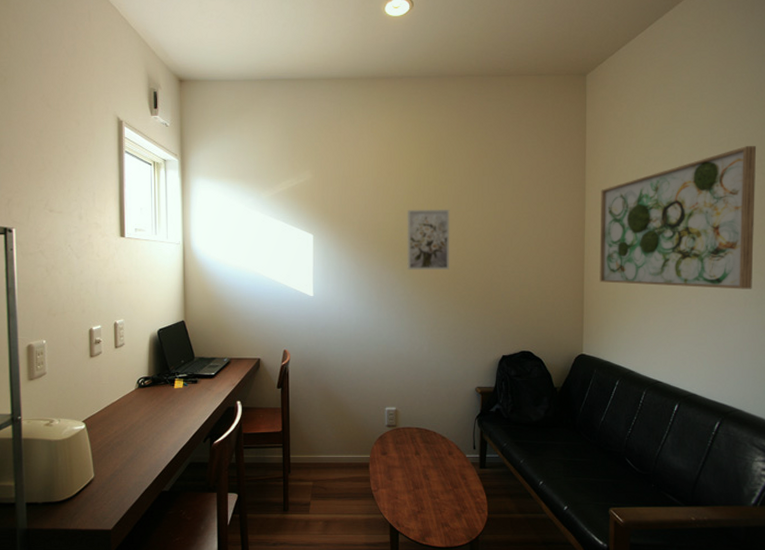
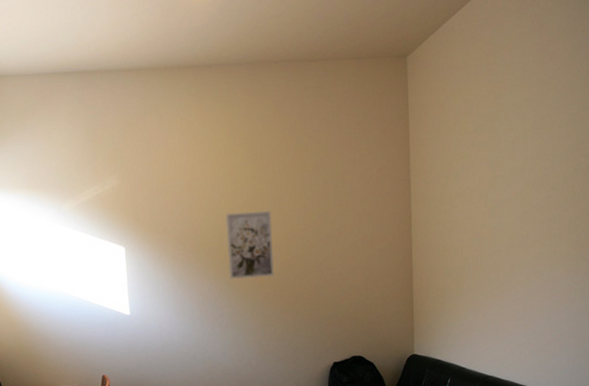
wall art: present [599,146,756,289] -> none [426,127,578,279]

